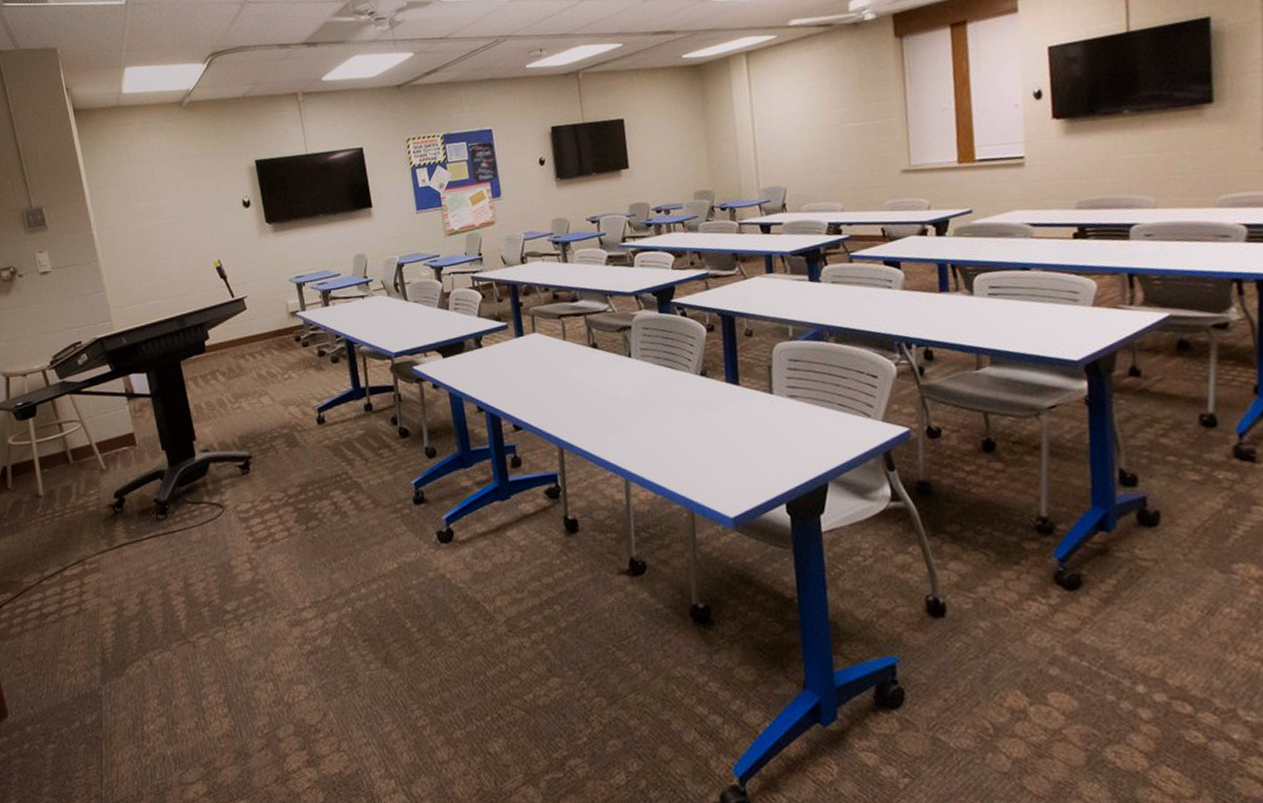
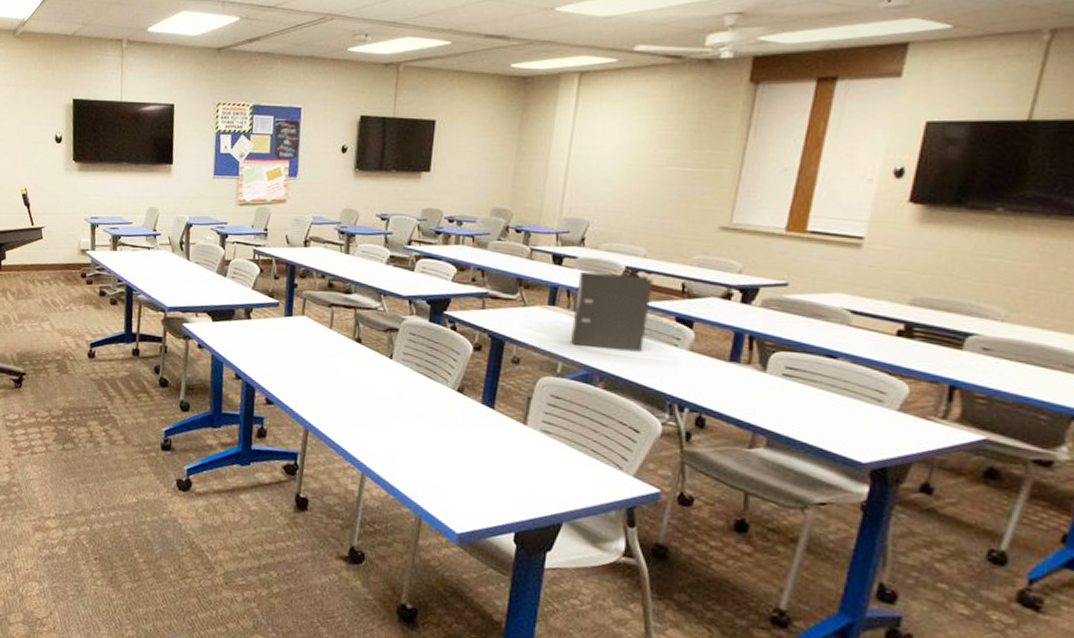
binder: none [788,229,861,307] -> present [570,271,653,352]

